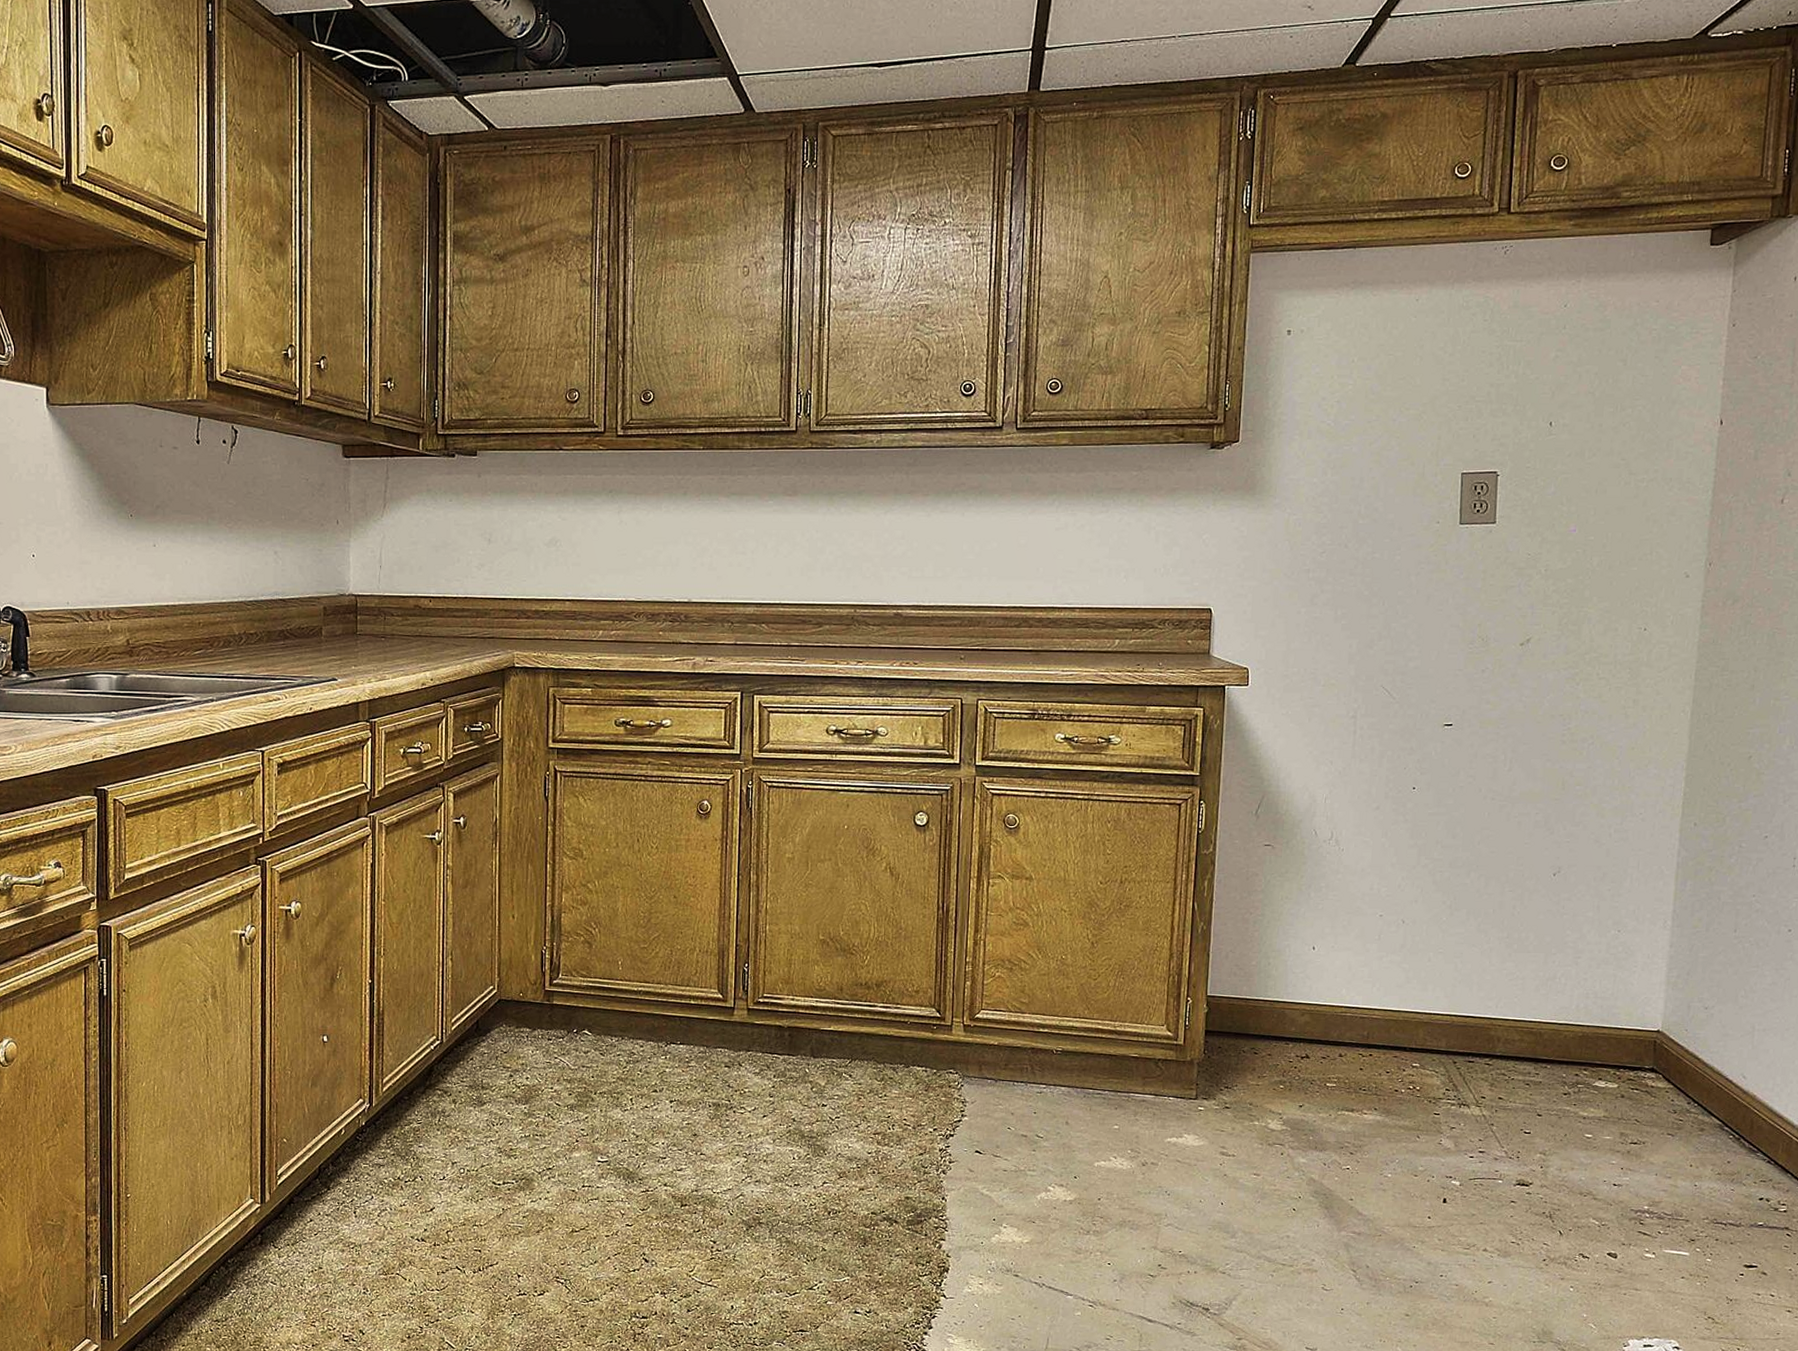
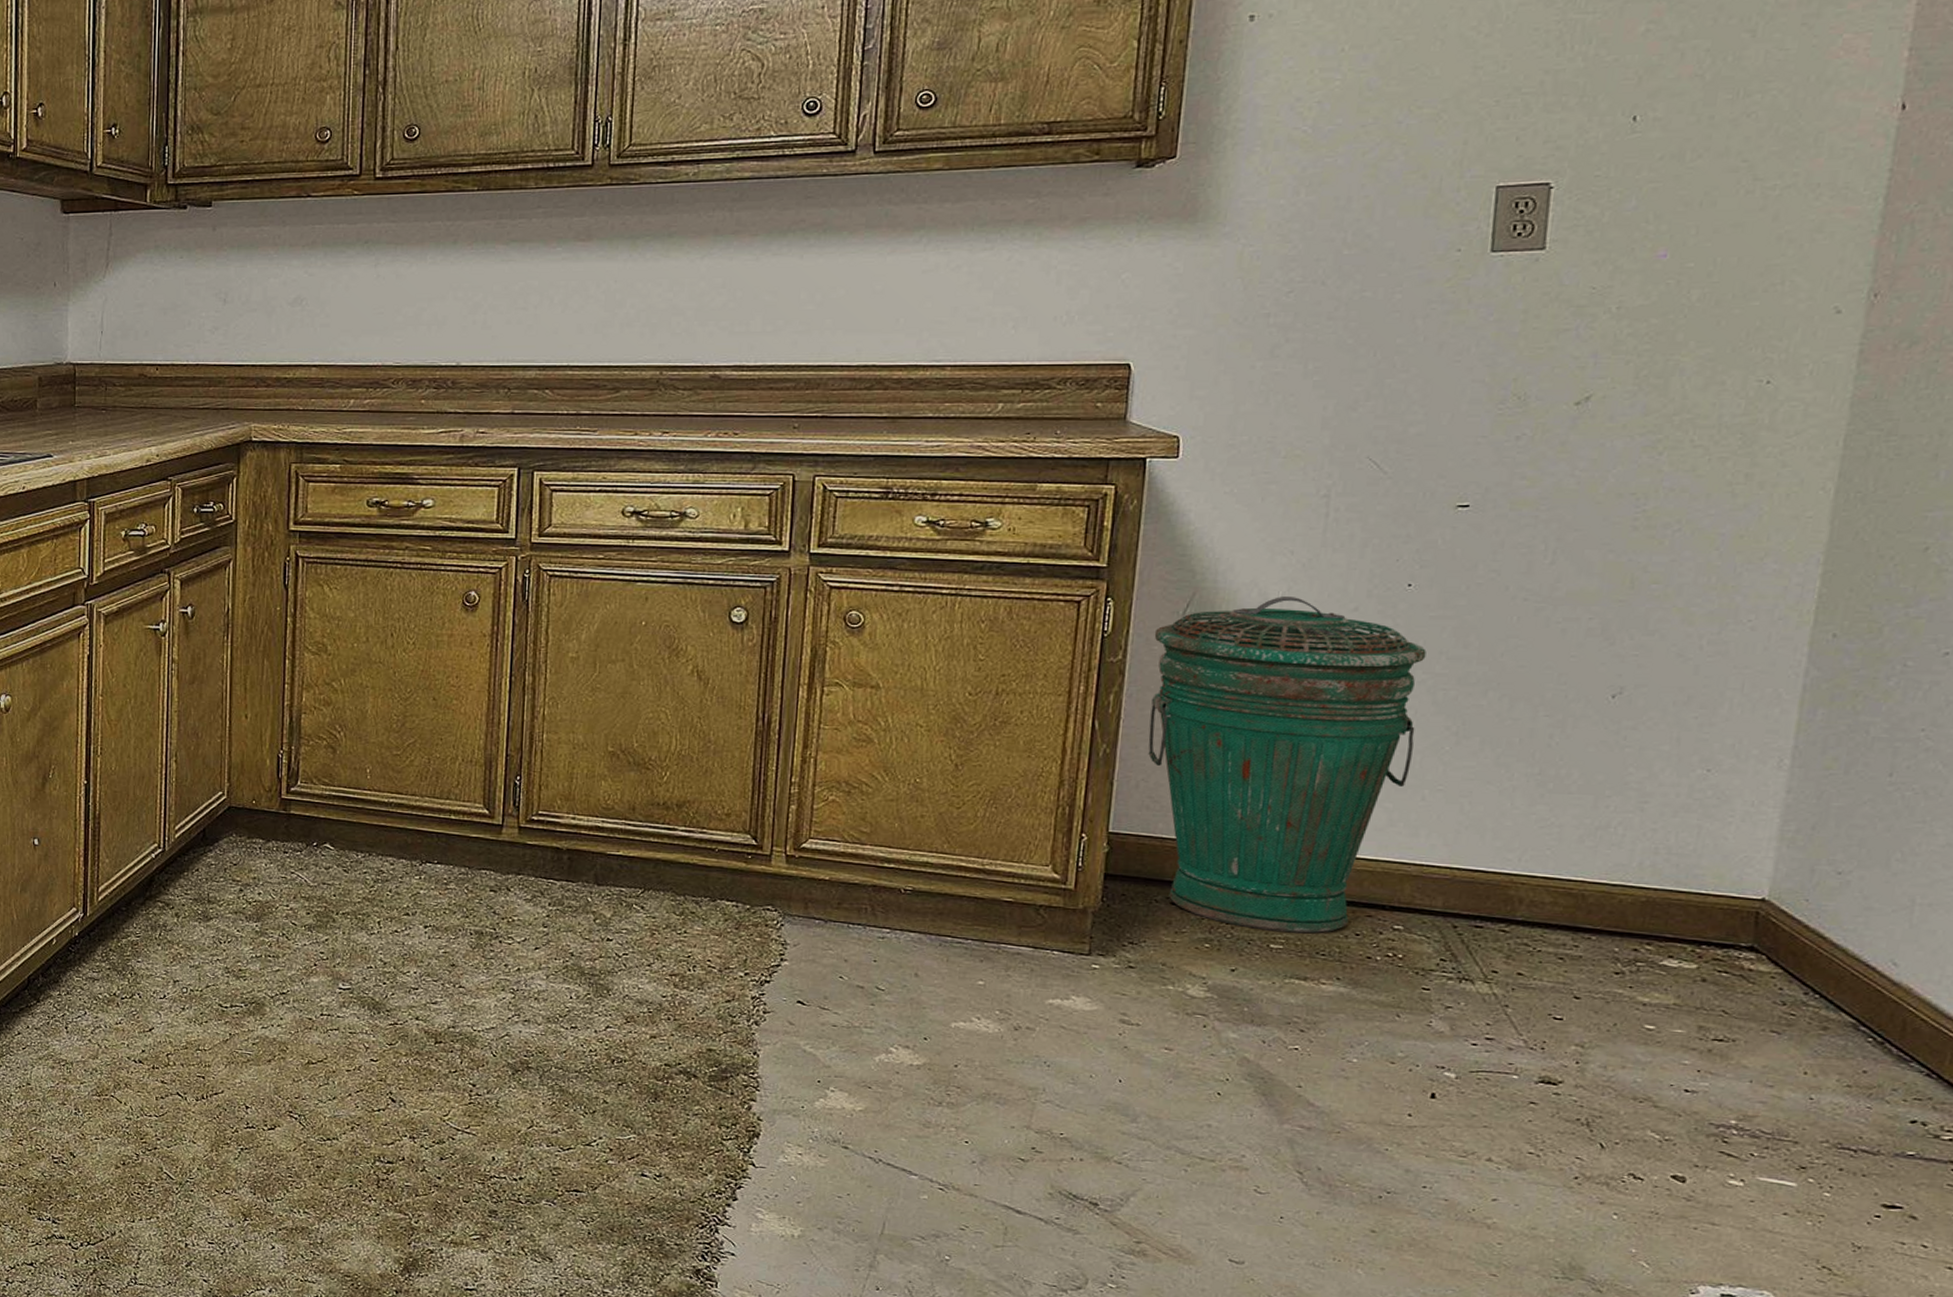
trash can: none [1234,798,1427,1073] -> present [1148,597,1427,934]

